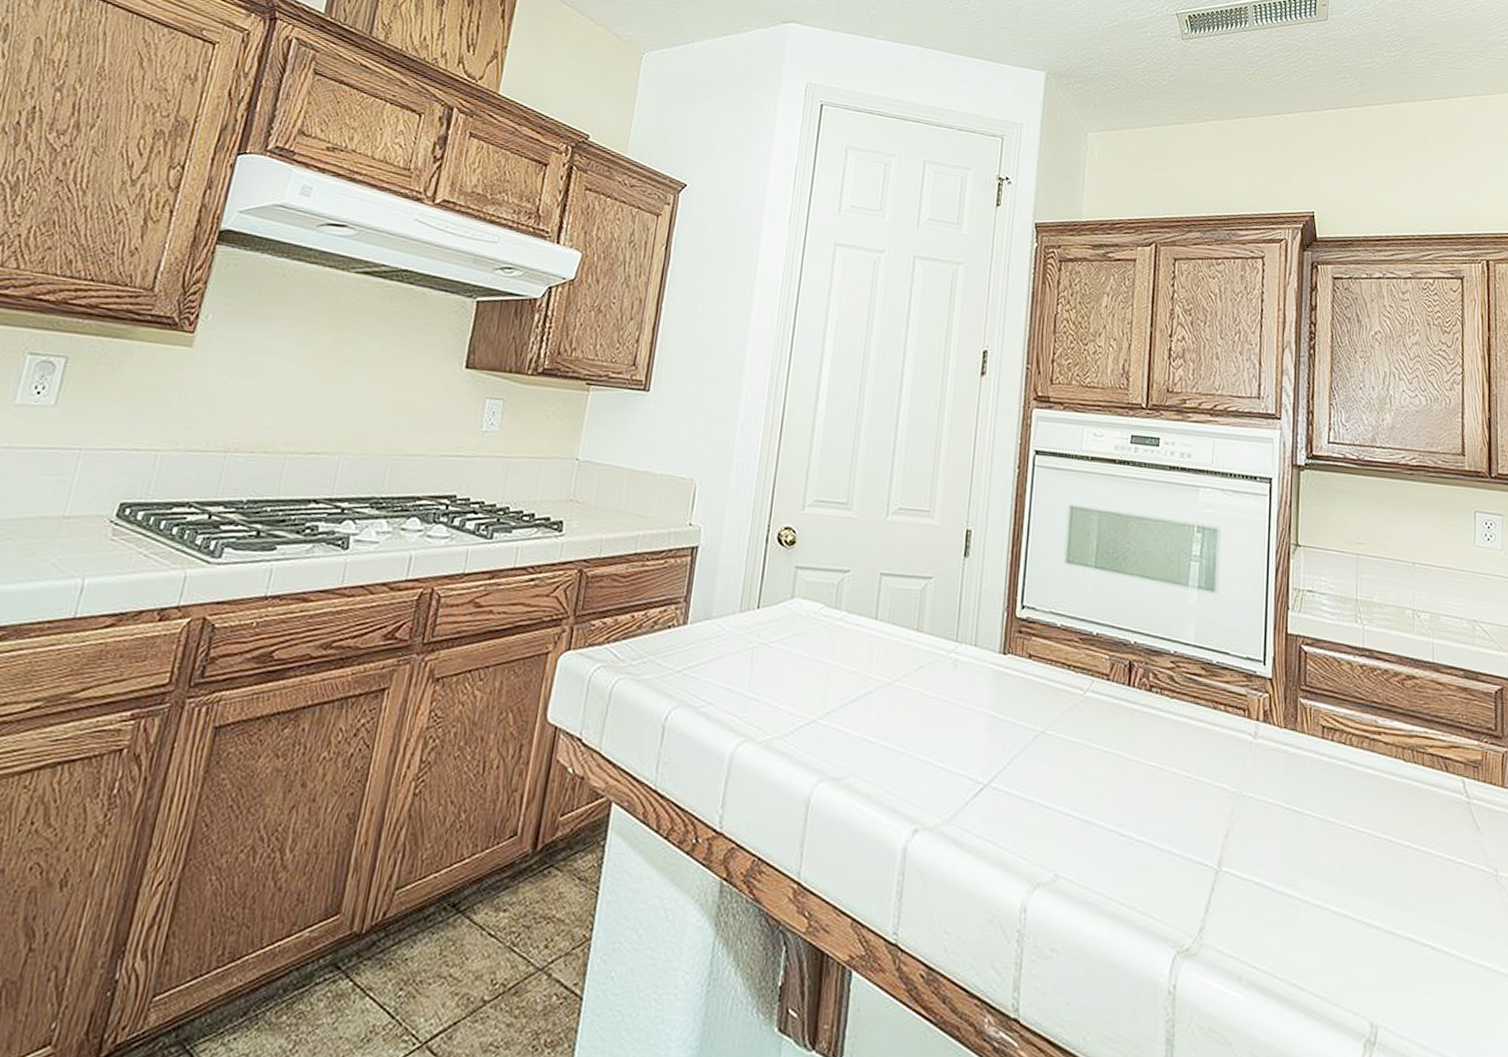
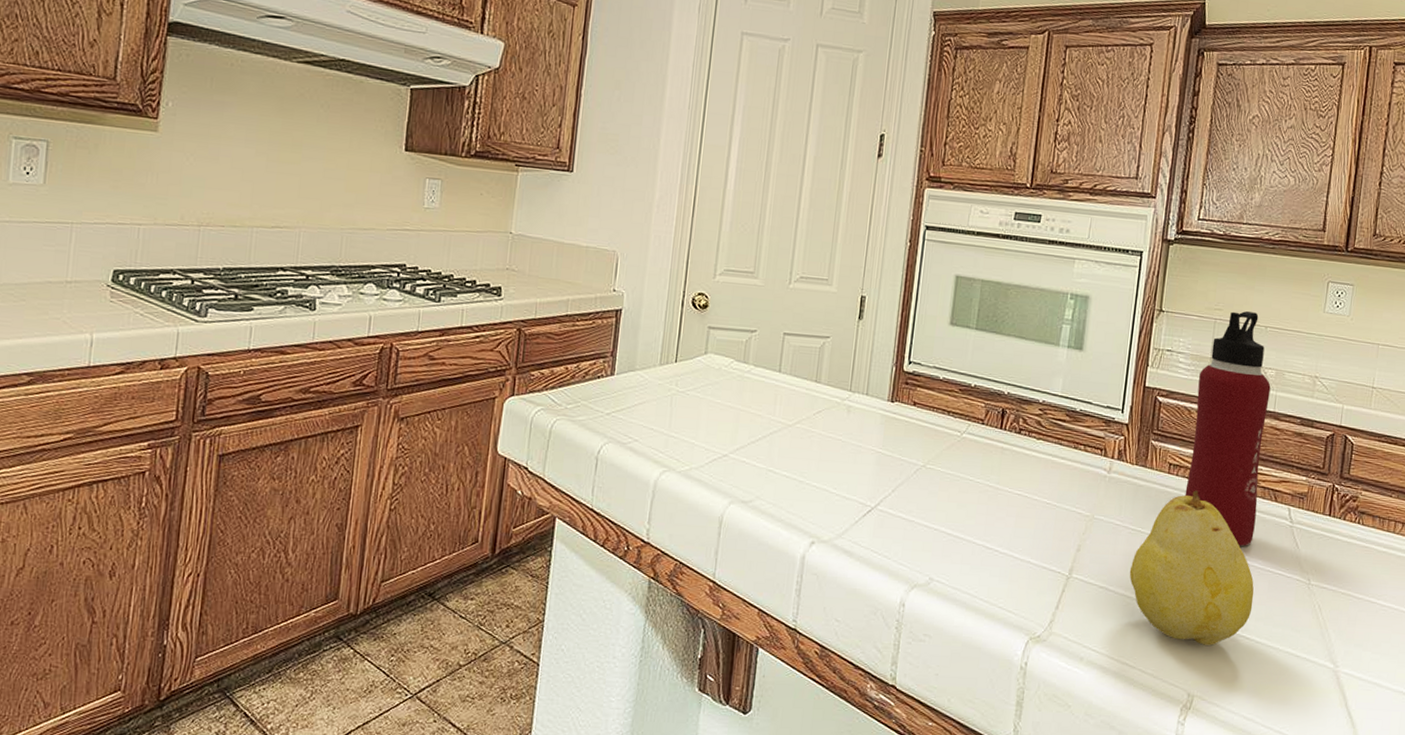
fruit: none [1288,758,1435,958] -> present [1129,490,1254,646]
water bottle: none [1343,545,1427,828] -> present [1185,311,1271,546]

